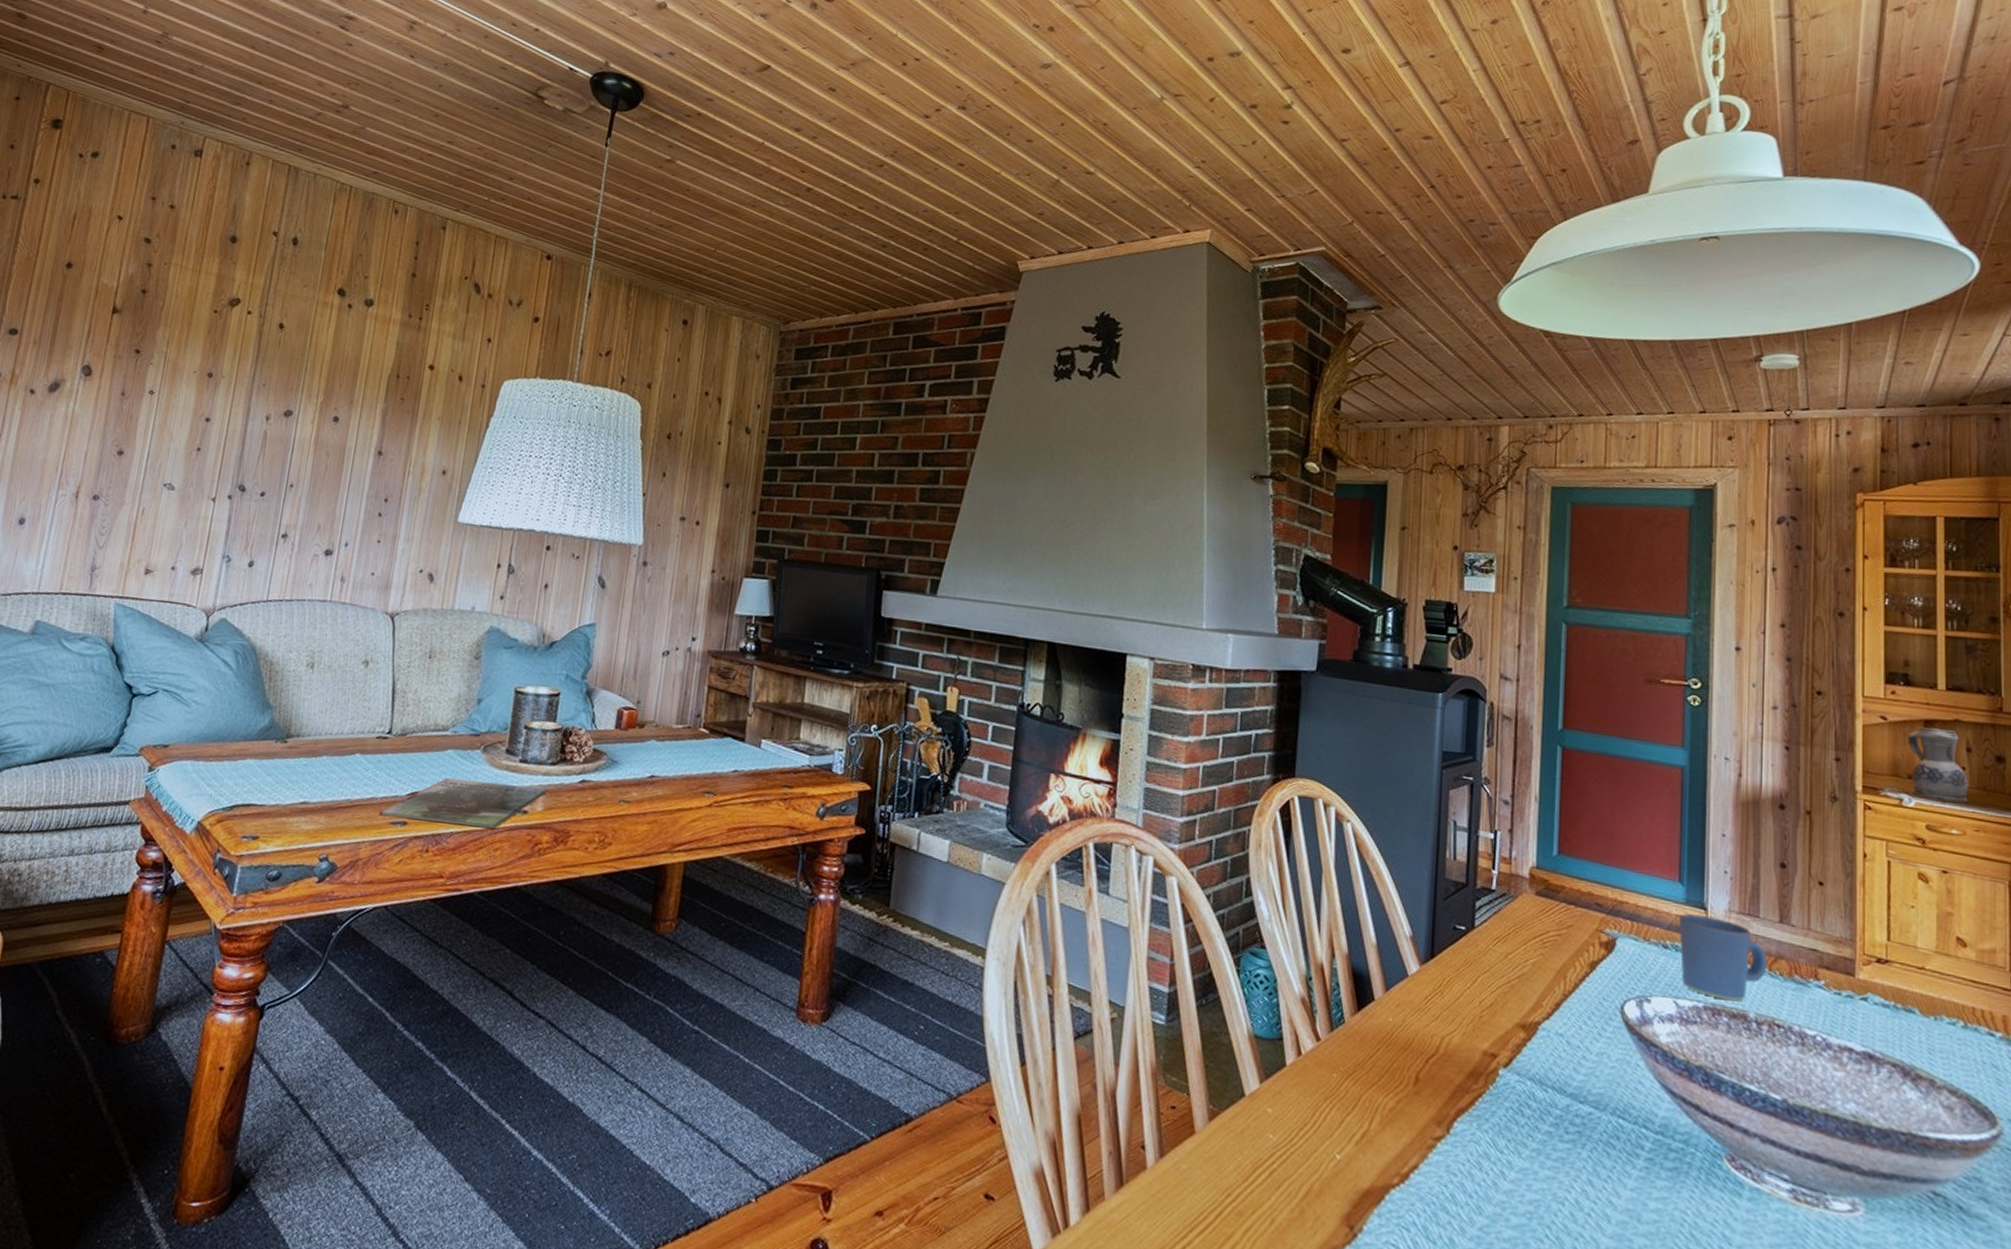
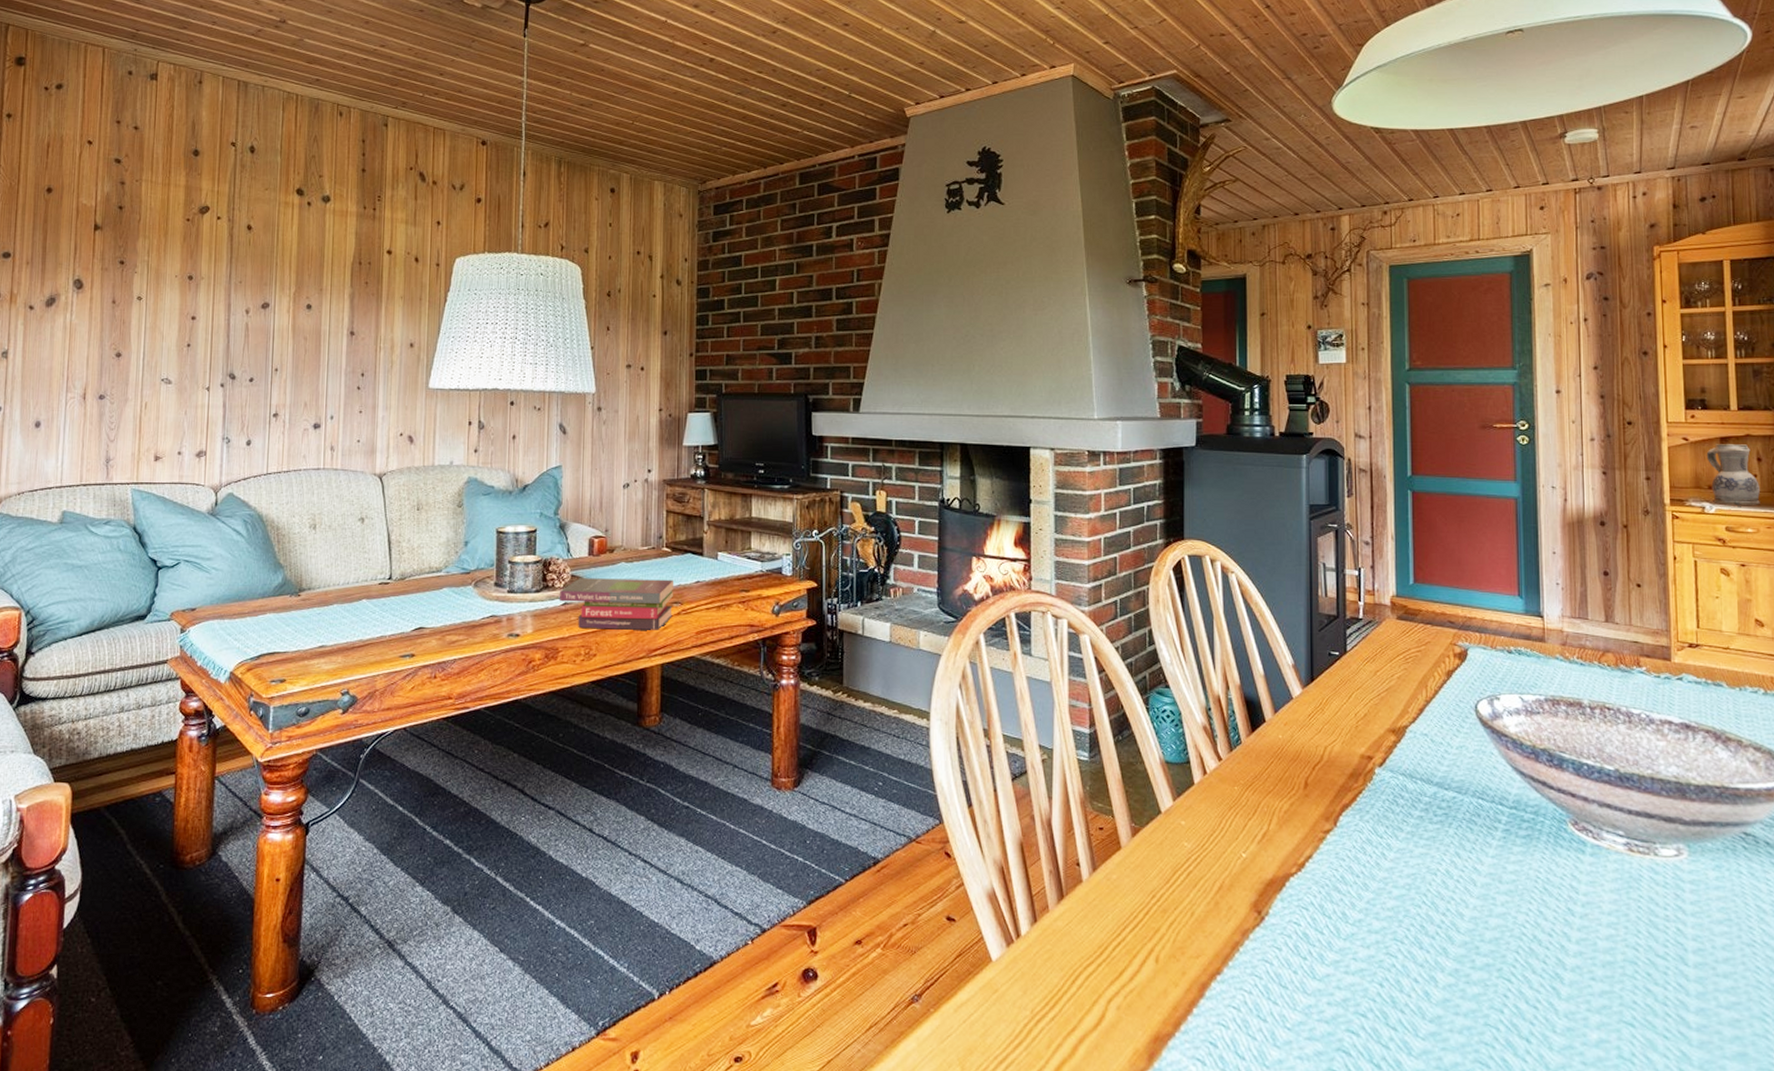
magazine: present [378,778,547,828] -> none [389,612,534,653]
books: none [577,753,709,823] -> present [560,578,674,630]
mug: present [1679,914,1768,1002] -> none [1521,623,1597,692]

